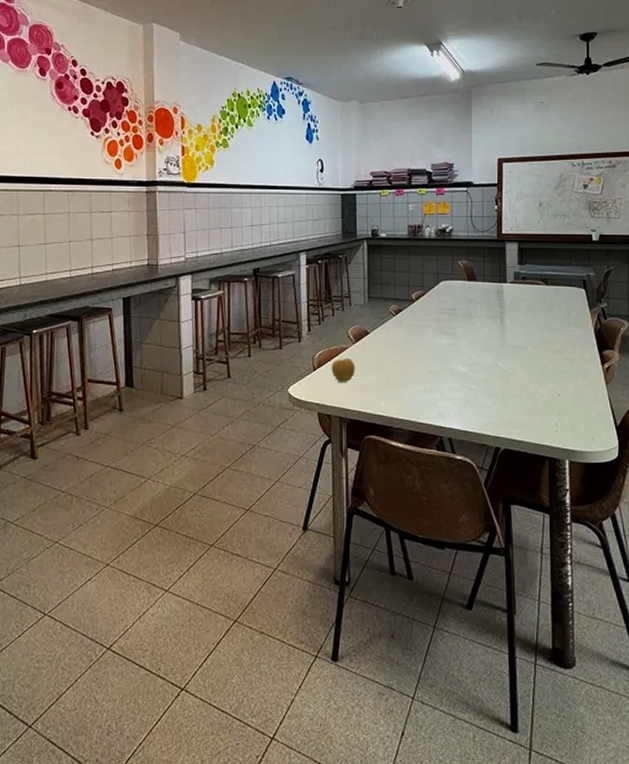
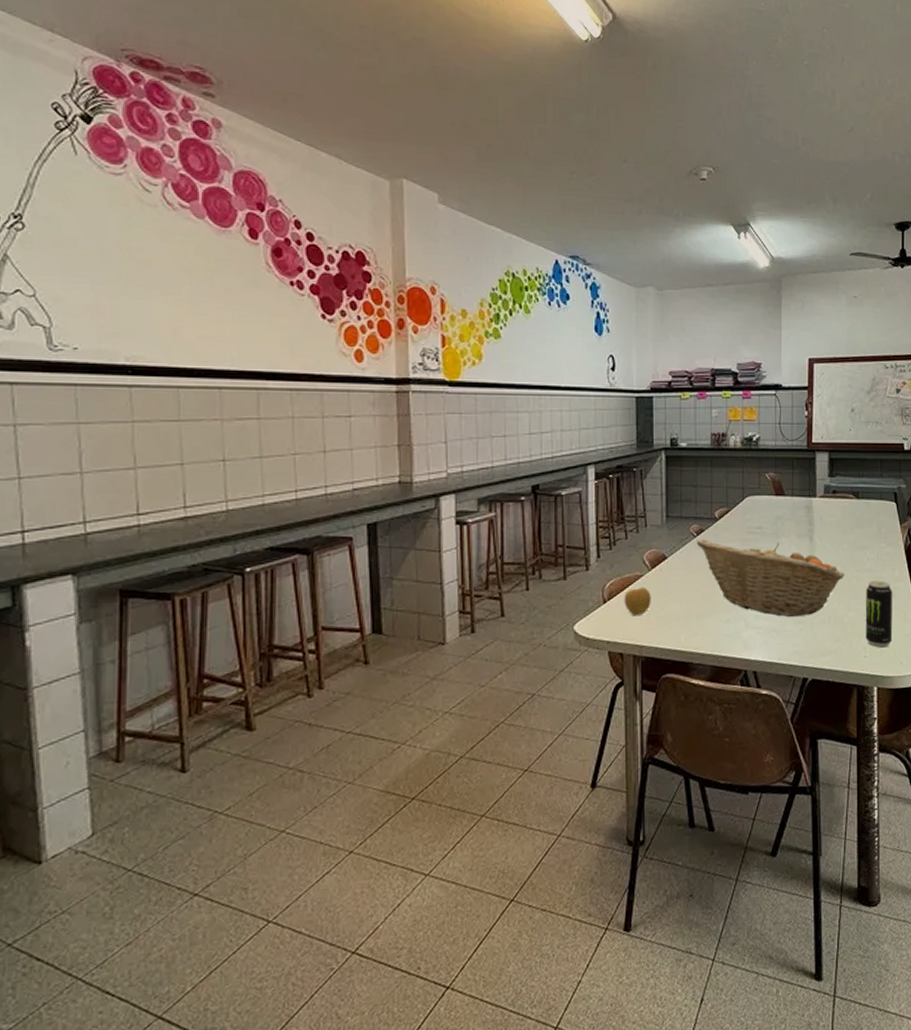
fruit basket: none [395,318,535,390] -> present [696,539,844,617]
beverage can: none [556,361,584,424] -> present [865,580,893,648]

